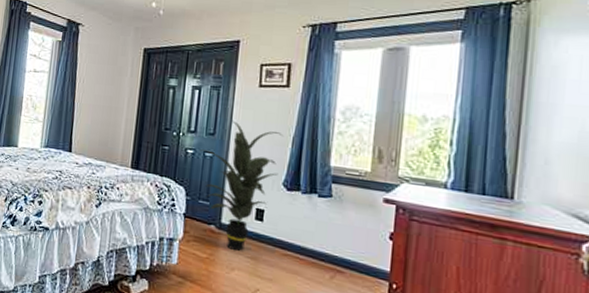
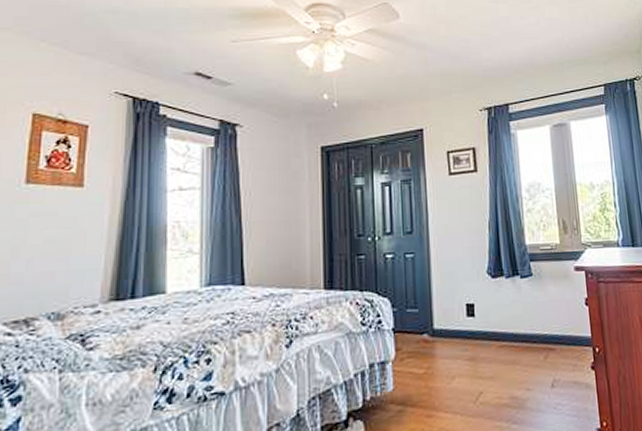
indoor plant: present [199,120,284,252] -> none [399,214,481,357]

